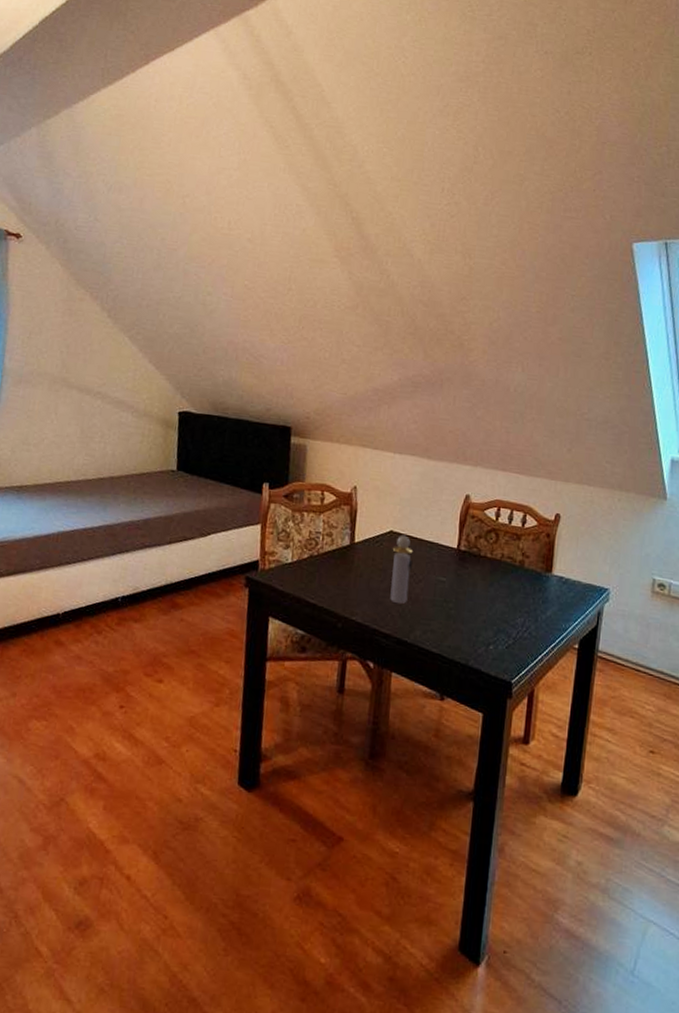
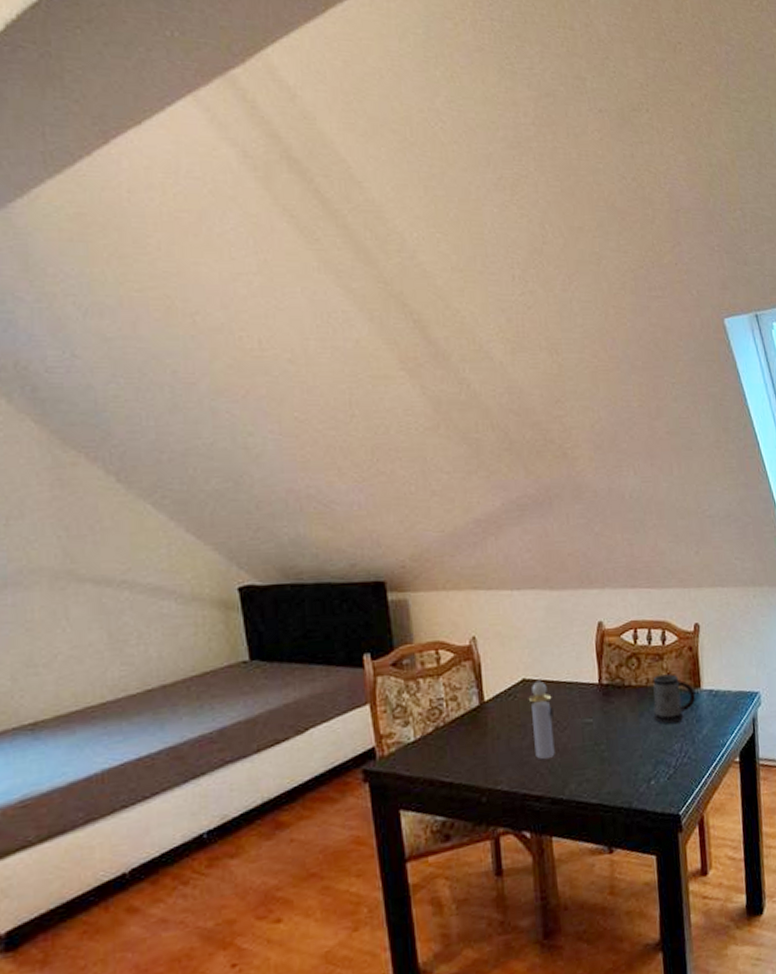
mug: none [502,553,546,599] -> present [653,674,696,724]

